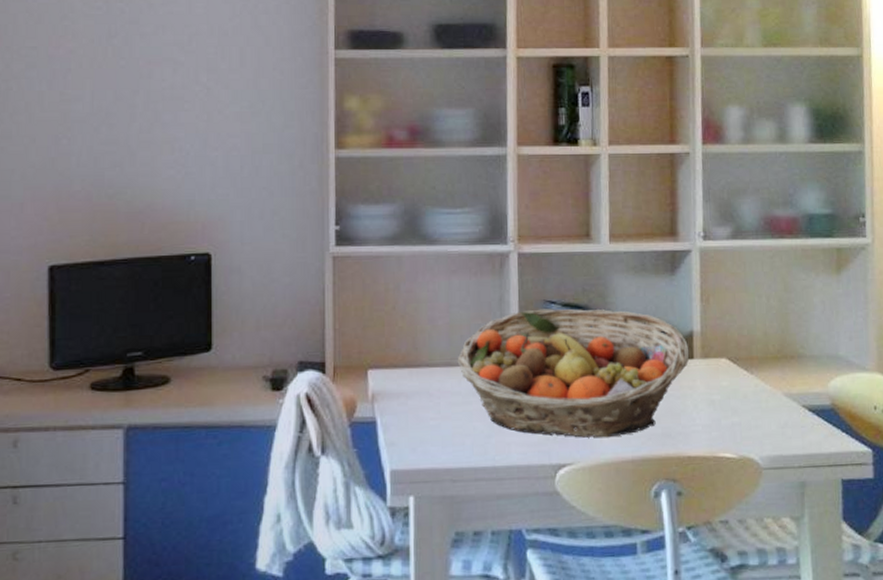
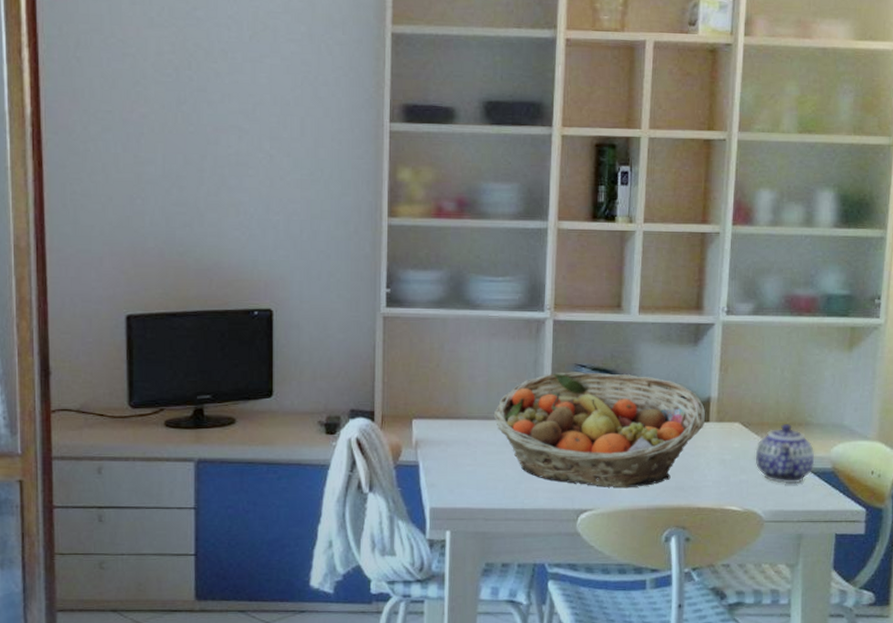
teapot: none [746,357,812,424] -> present [755,424,815,483]

